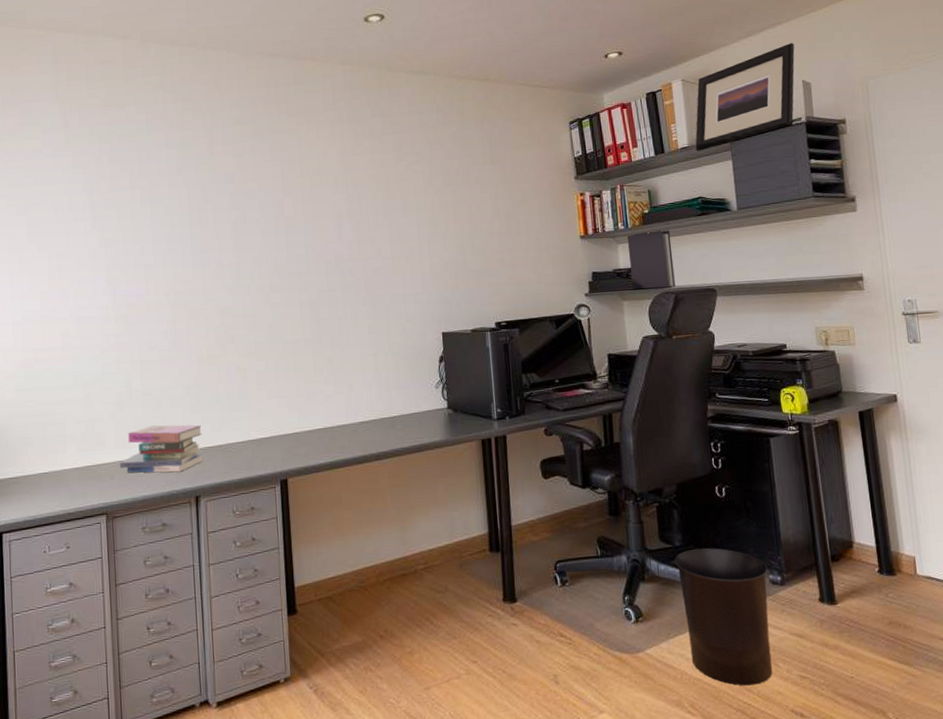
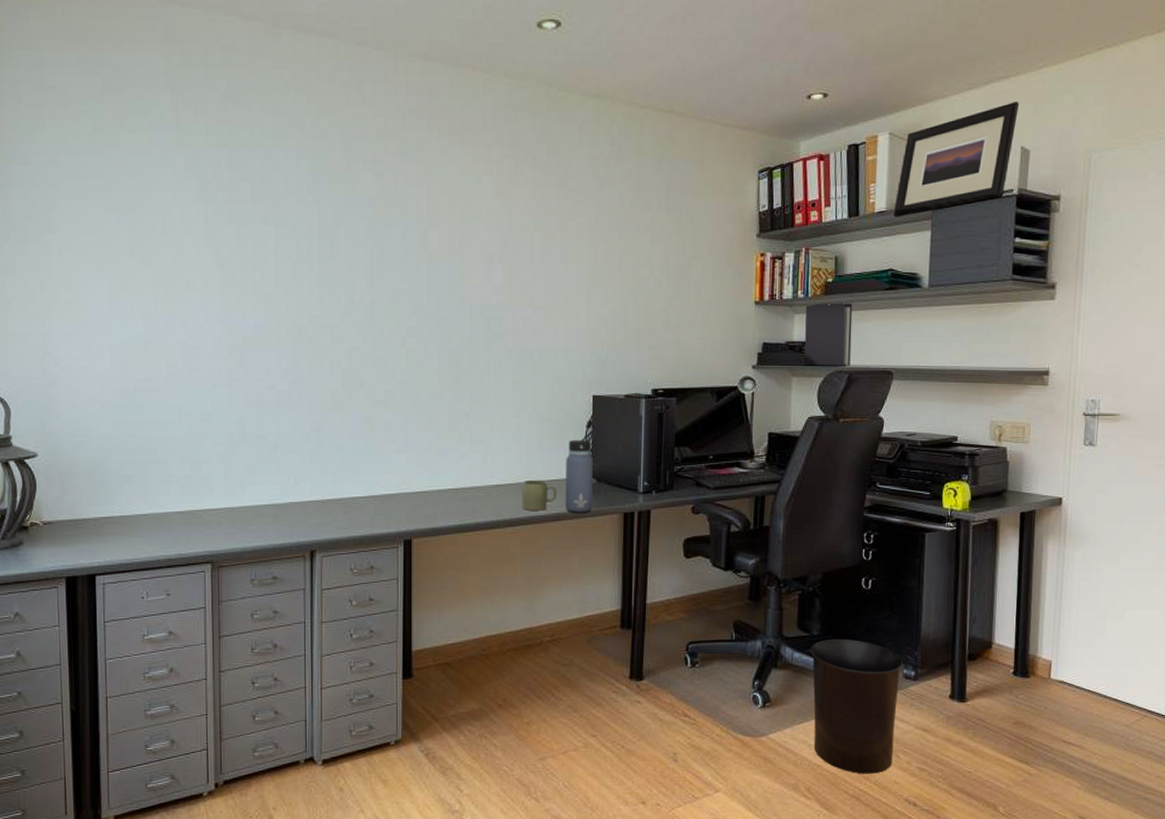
books: present [120,424,203,473] -> none [228,472,321,524]
mug: none [384,414,417,444] -> present [521,479,556,510]
water bottle: none [423,363,452,443] -> present [565,429,596,513]

